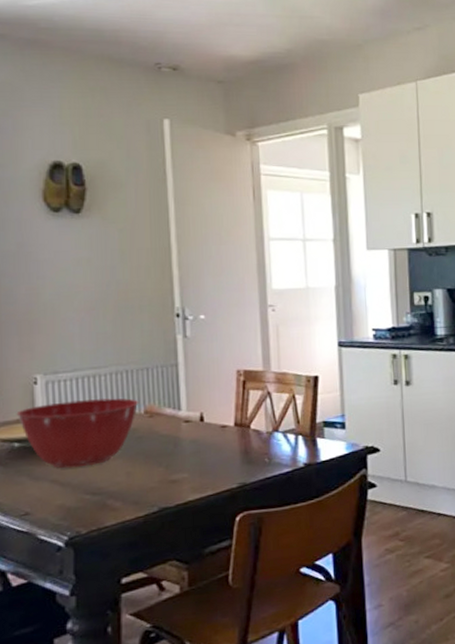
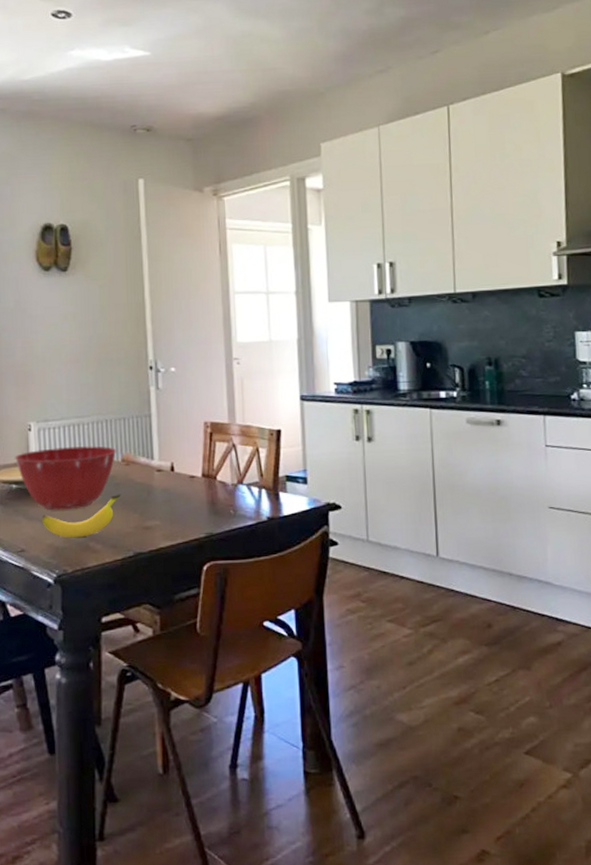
banana: none [50,447,144,497] -> present [42,494,121,538]

